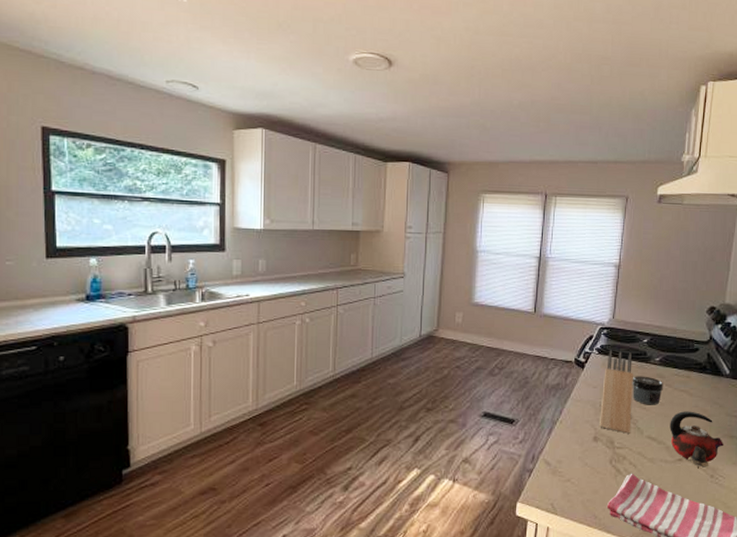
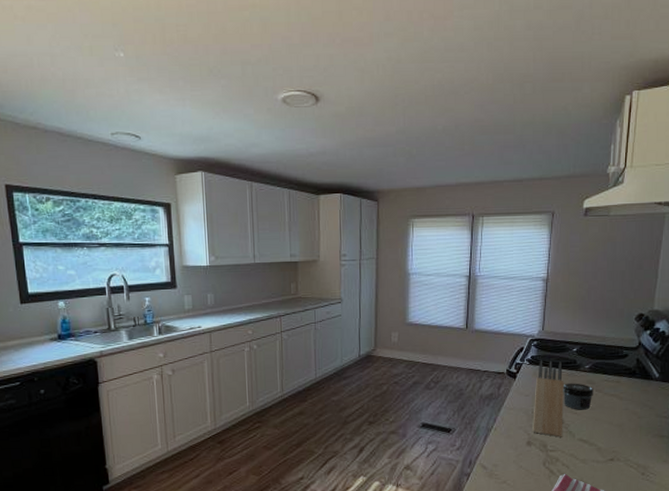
kettle: present [669,411,723,469] -> none [600,414,654,467]

